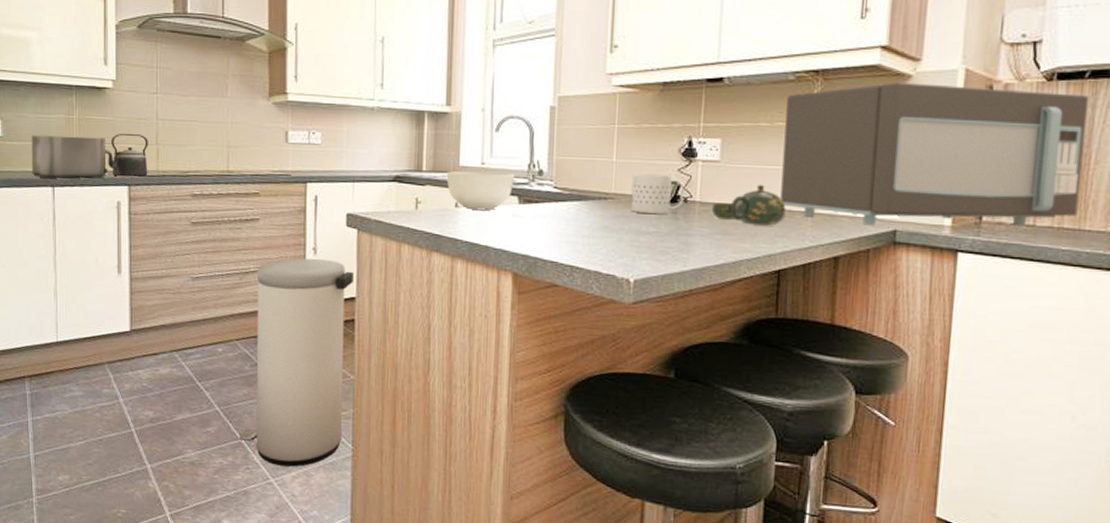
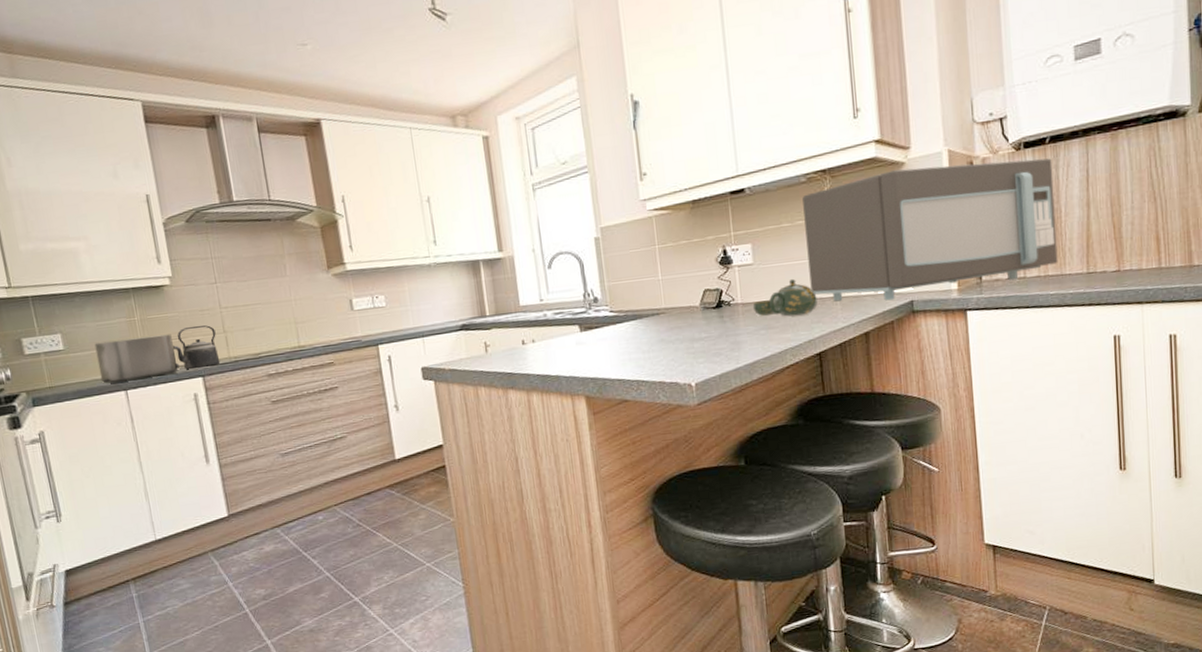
pedal bin: present [240,258,353,467] -> none [344,413,452,616]
bowl: present [446,171,515,210] -> none [509,305,573,345]
mug: present [631,173,685,215] -> none [678,282,728,323]

